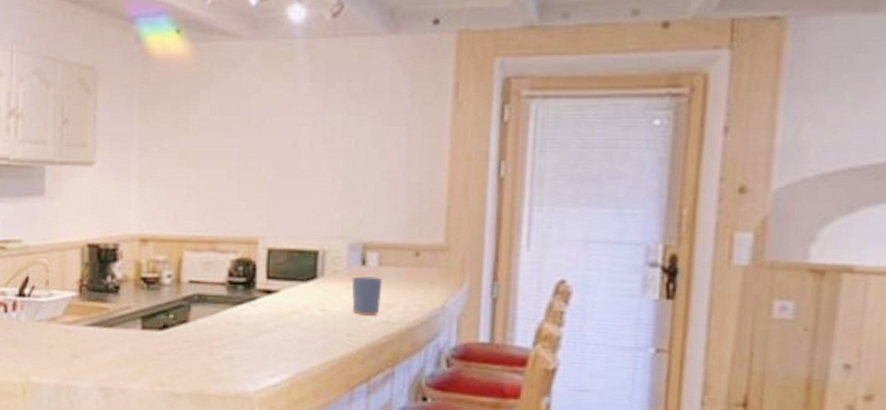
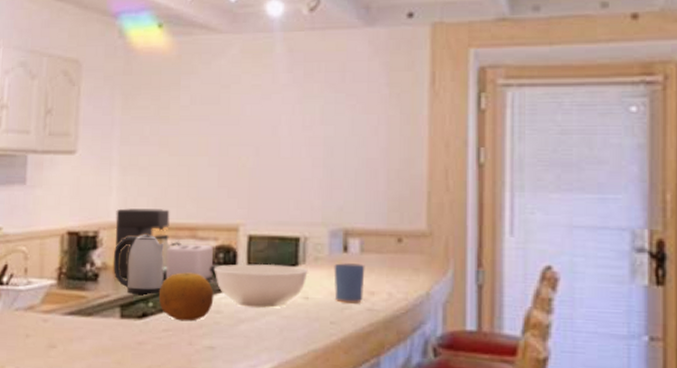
kettle: none [134,247,185,307] -> present [114,234,165,295]
coffee maker: none [135,221,202,293] -> present [115,208,183,281]
fruit: none [179,285,234,333] -> present [158,272,214,322]
toaster: none [185,257,234,294] -> present [165,245,215,281]
bowl: none [233,277,326,320] -> present [213,264,308,308]

